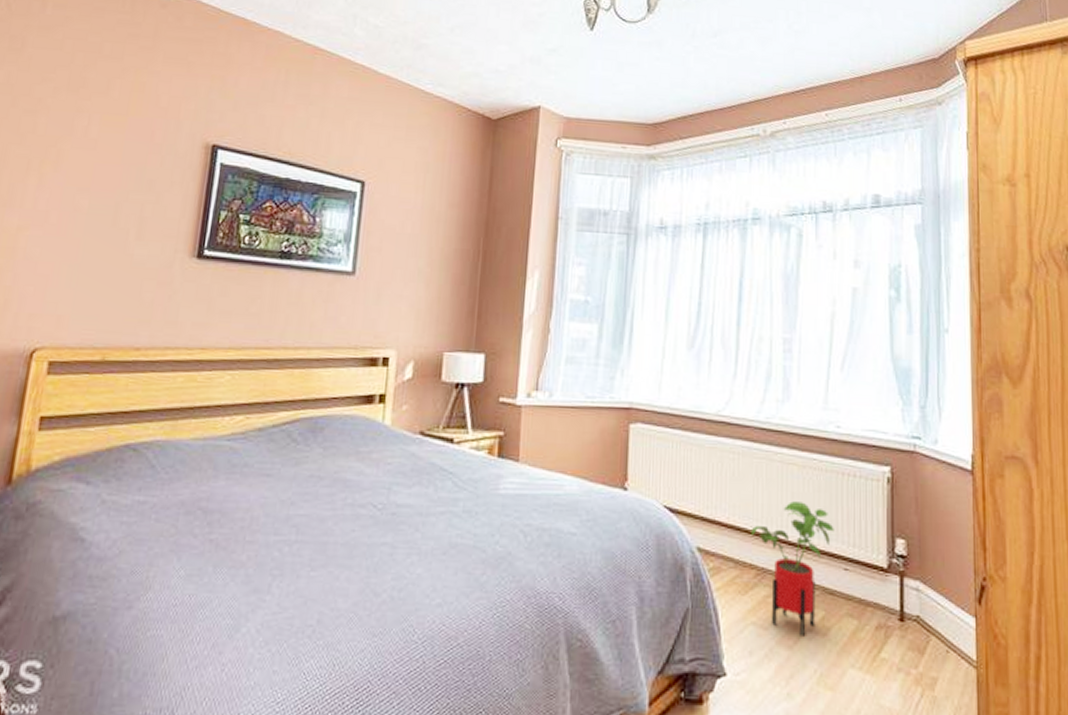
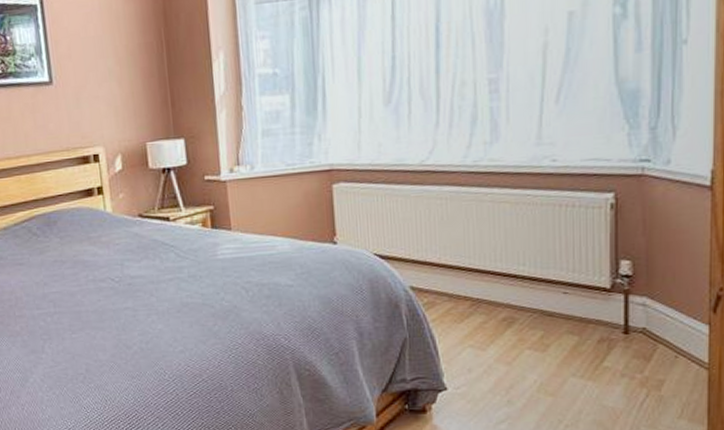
house plant: present [751,501,834,636] -> none [463,236,552,354]

